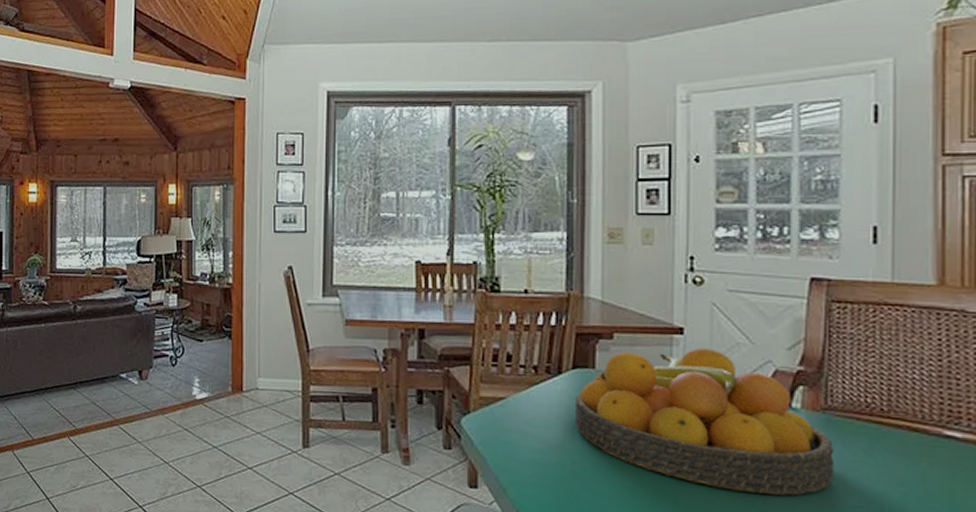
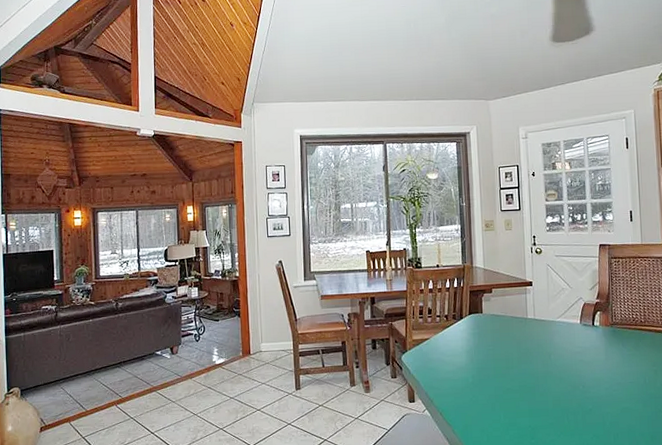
fruit bowl: present [574,348,835,496] -> none [471,294,620,382]

